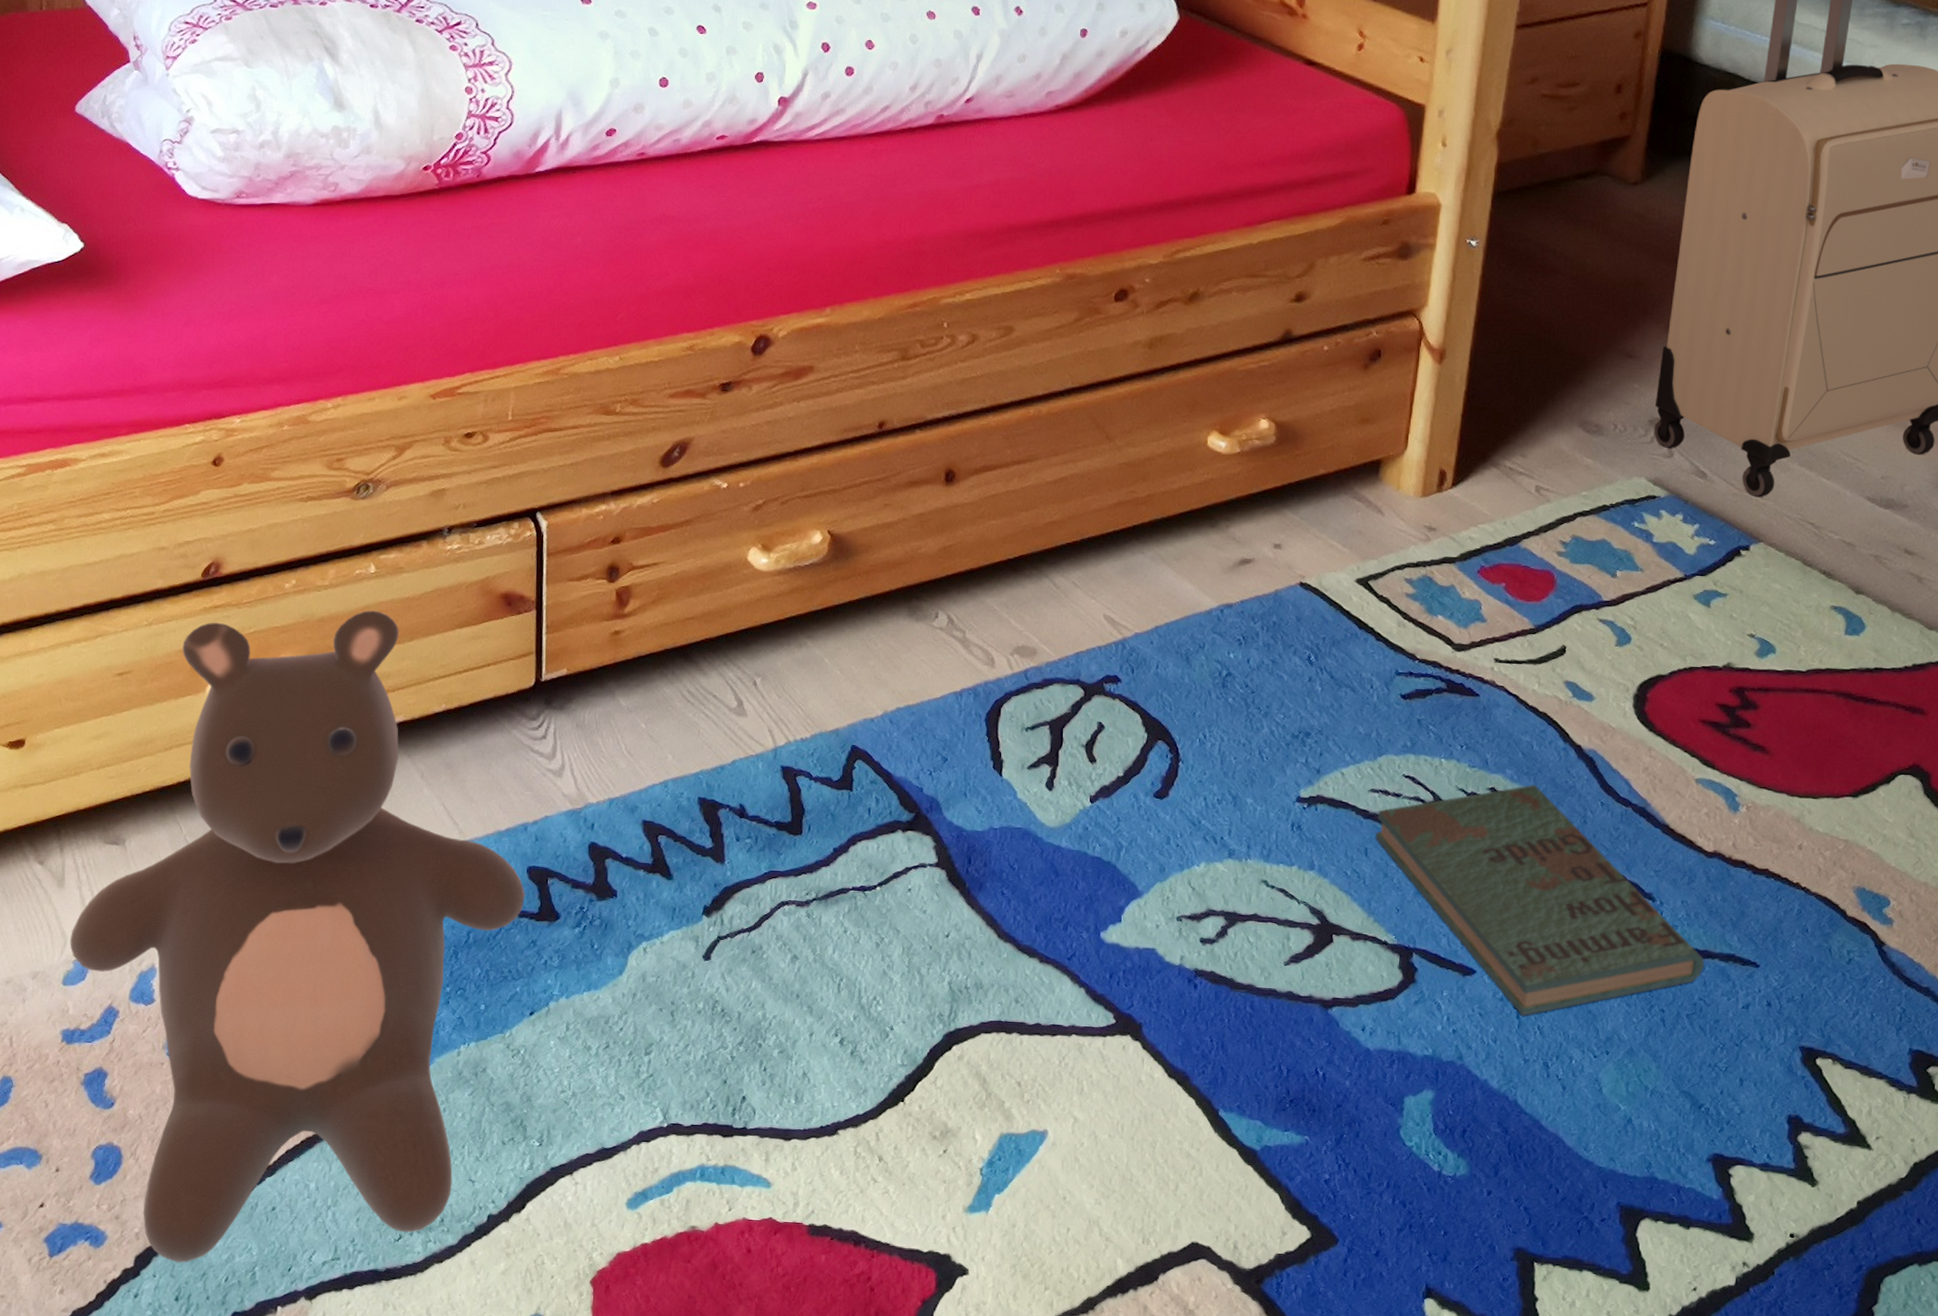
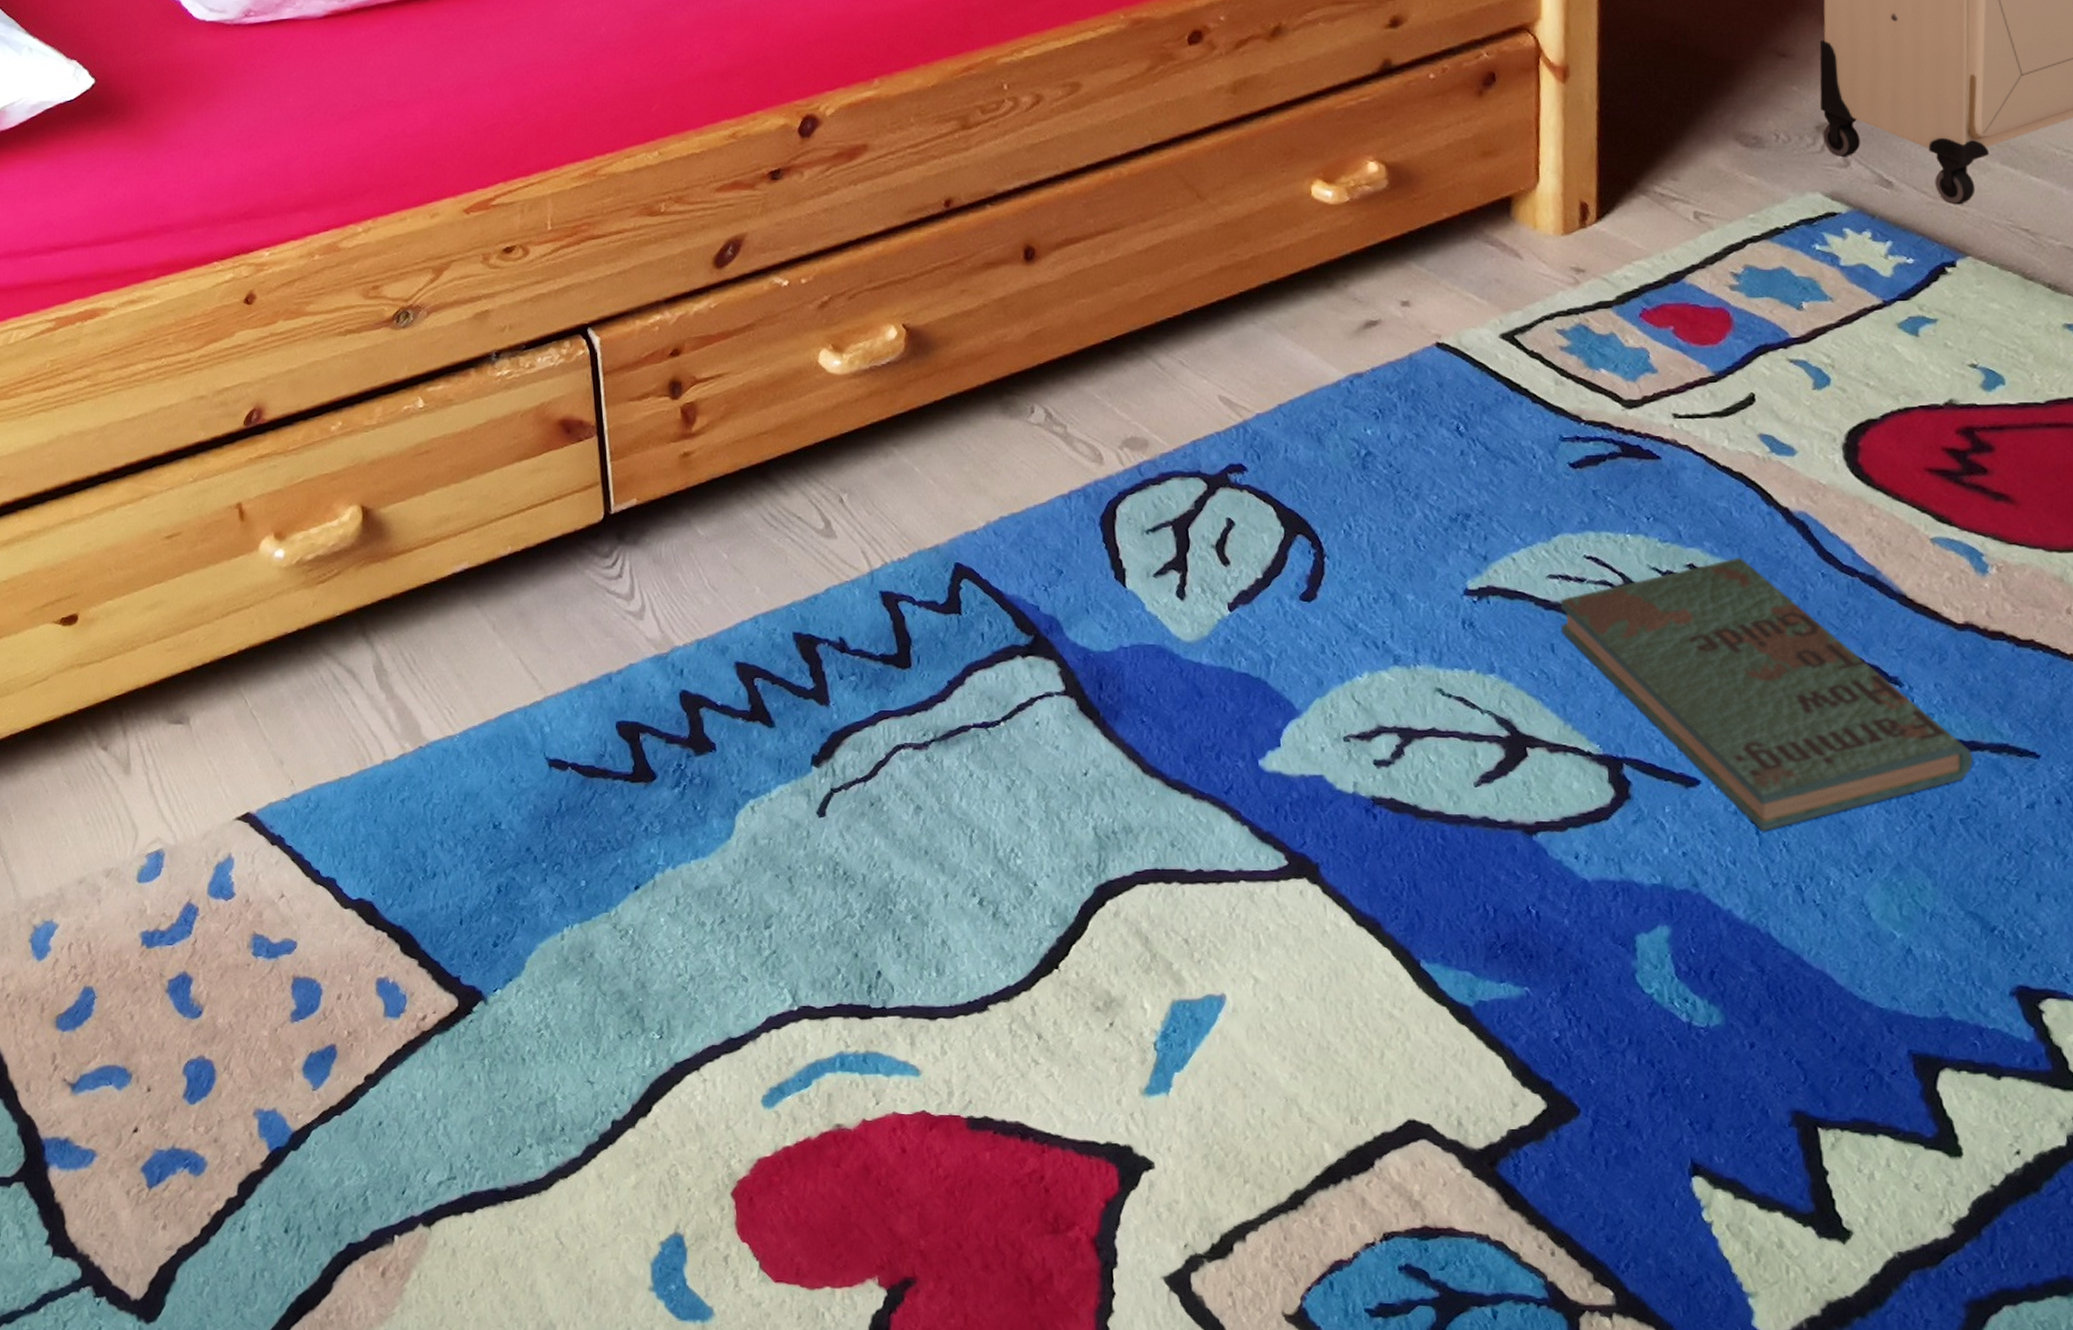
teddy bear: present [69,610,525,1263] -> none [141,449,617,1190]

